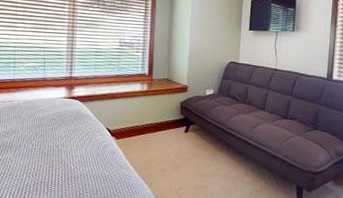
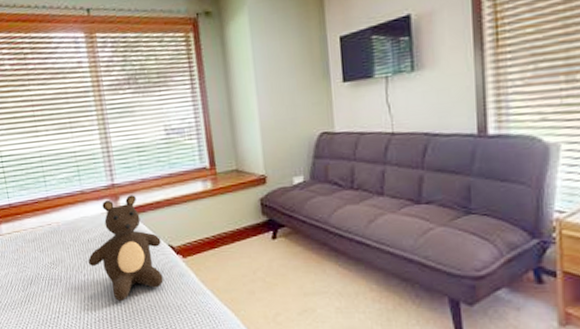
teddy bear: none [38,87,101,169] -> present [88,195,164,301]

